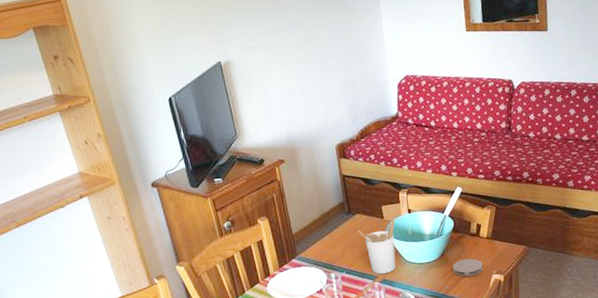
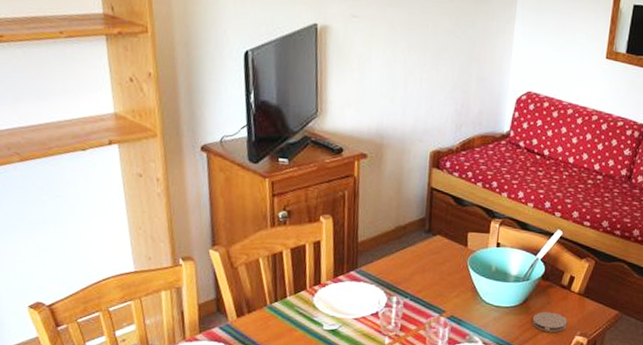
utensil holder: present [358,219,396,275] -> none [434,249,479,310]

